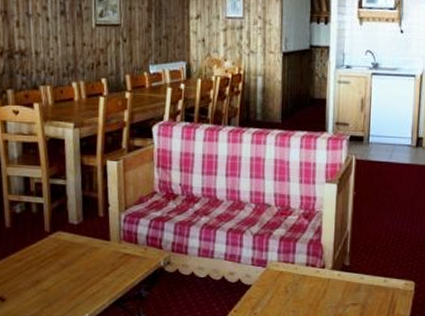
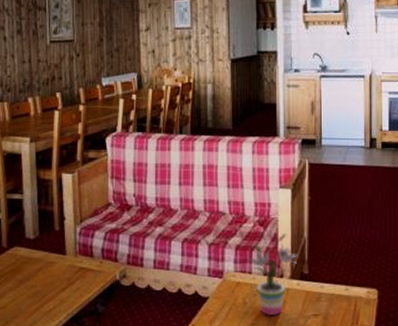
potted plant: none [291,224,340,304] -> present [248,231,297,316]

